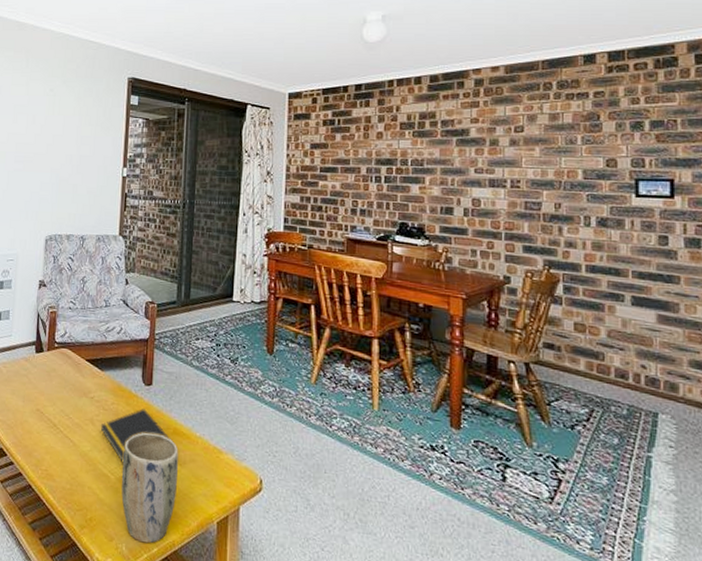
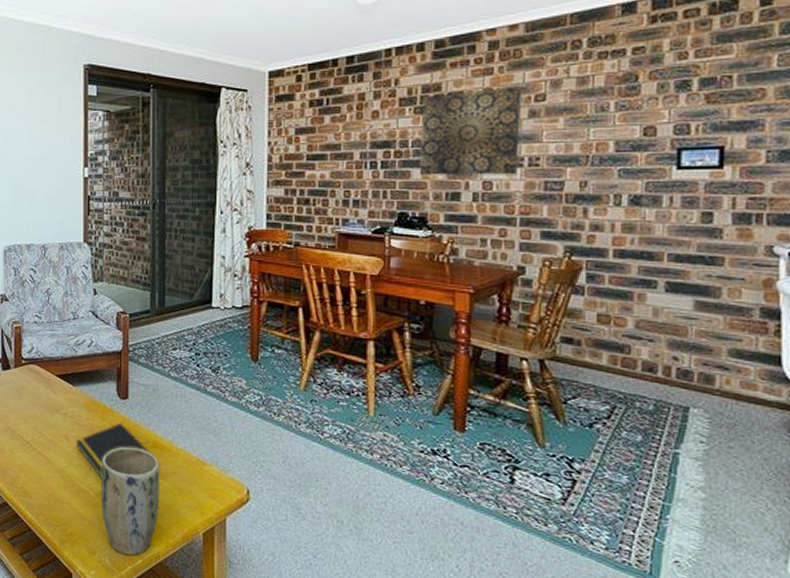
wall art: none [417,118,504,195] -> present [419,86,523,175]

